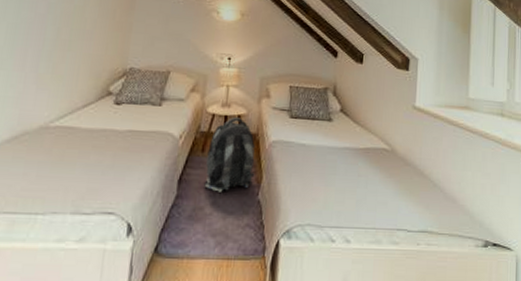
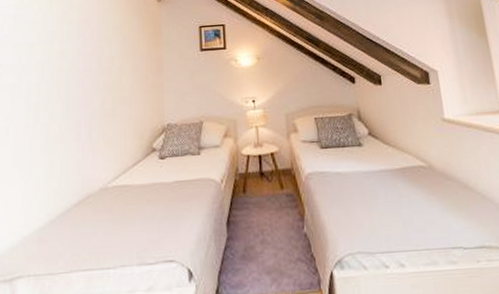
backpack: present [204,117,256,192] -> none [249,155,297,230]

